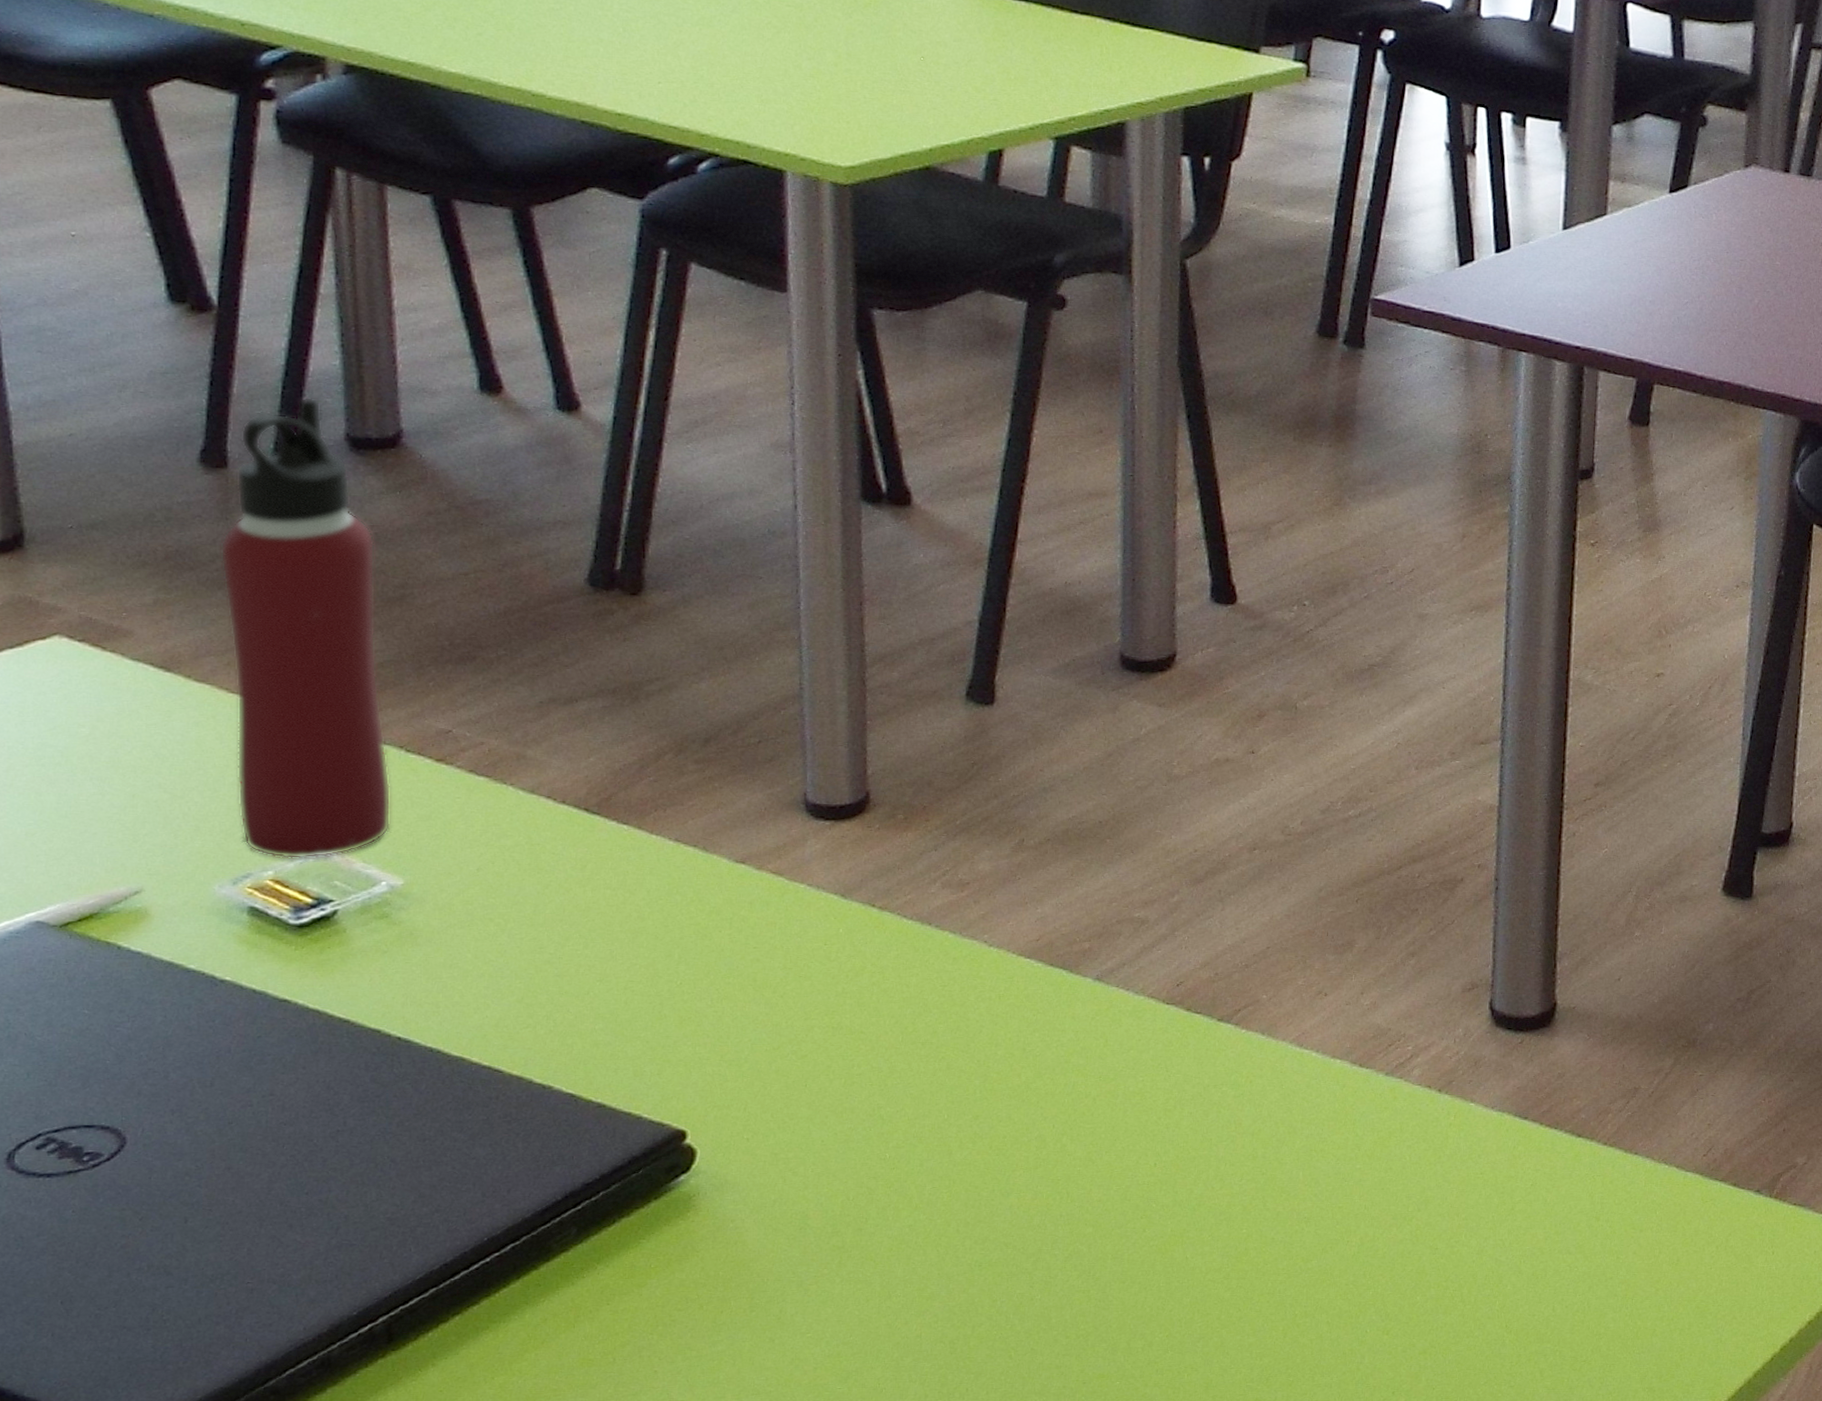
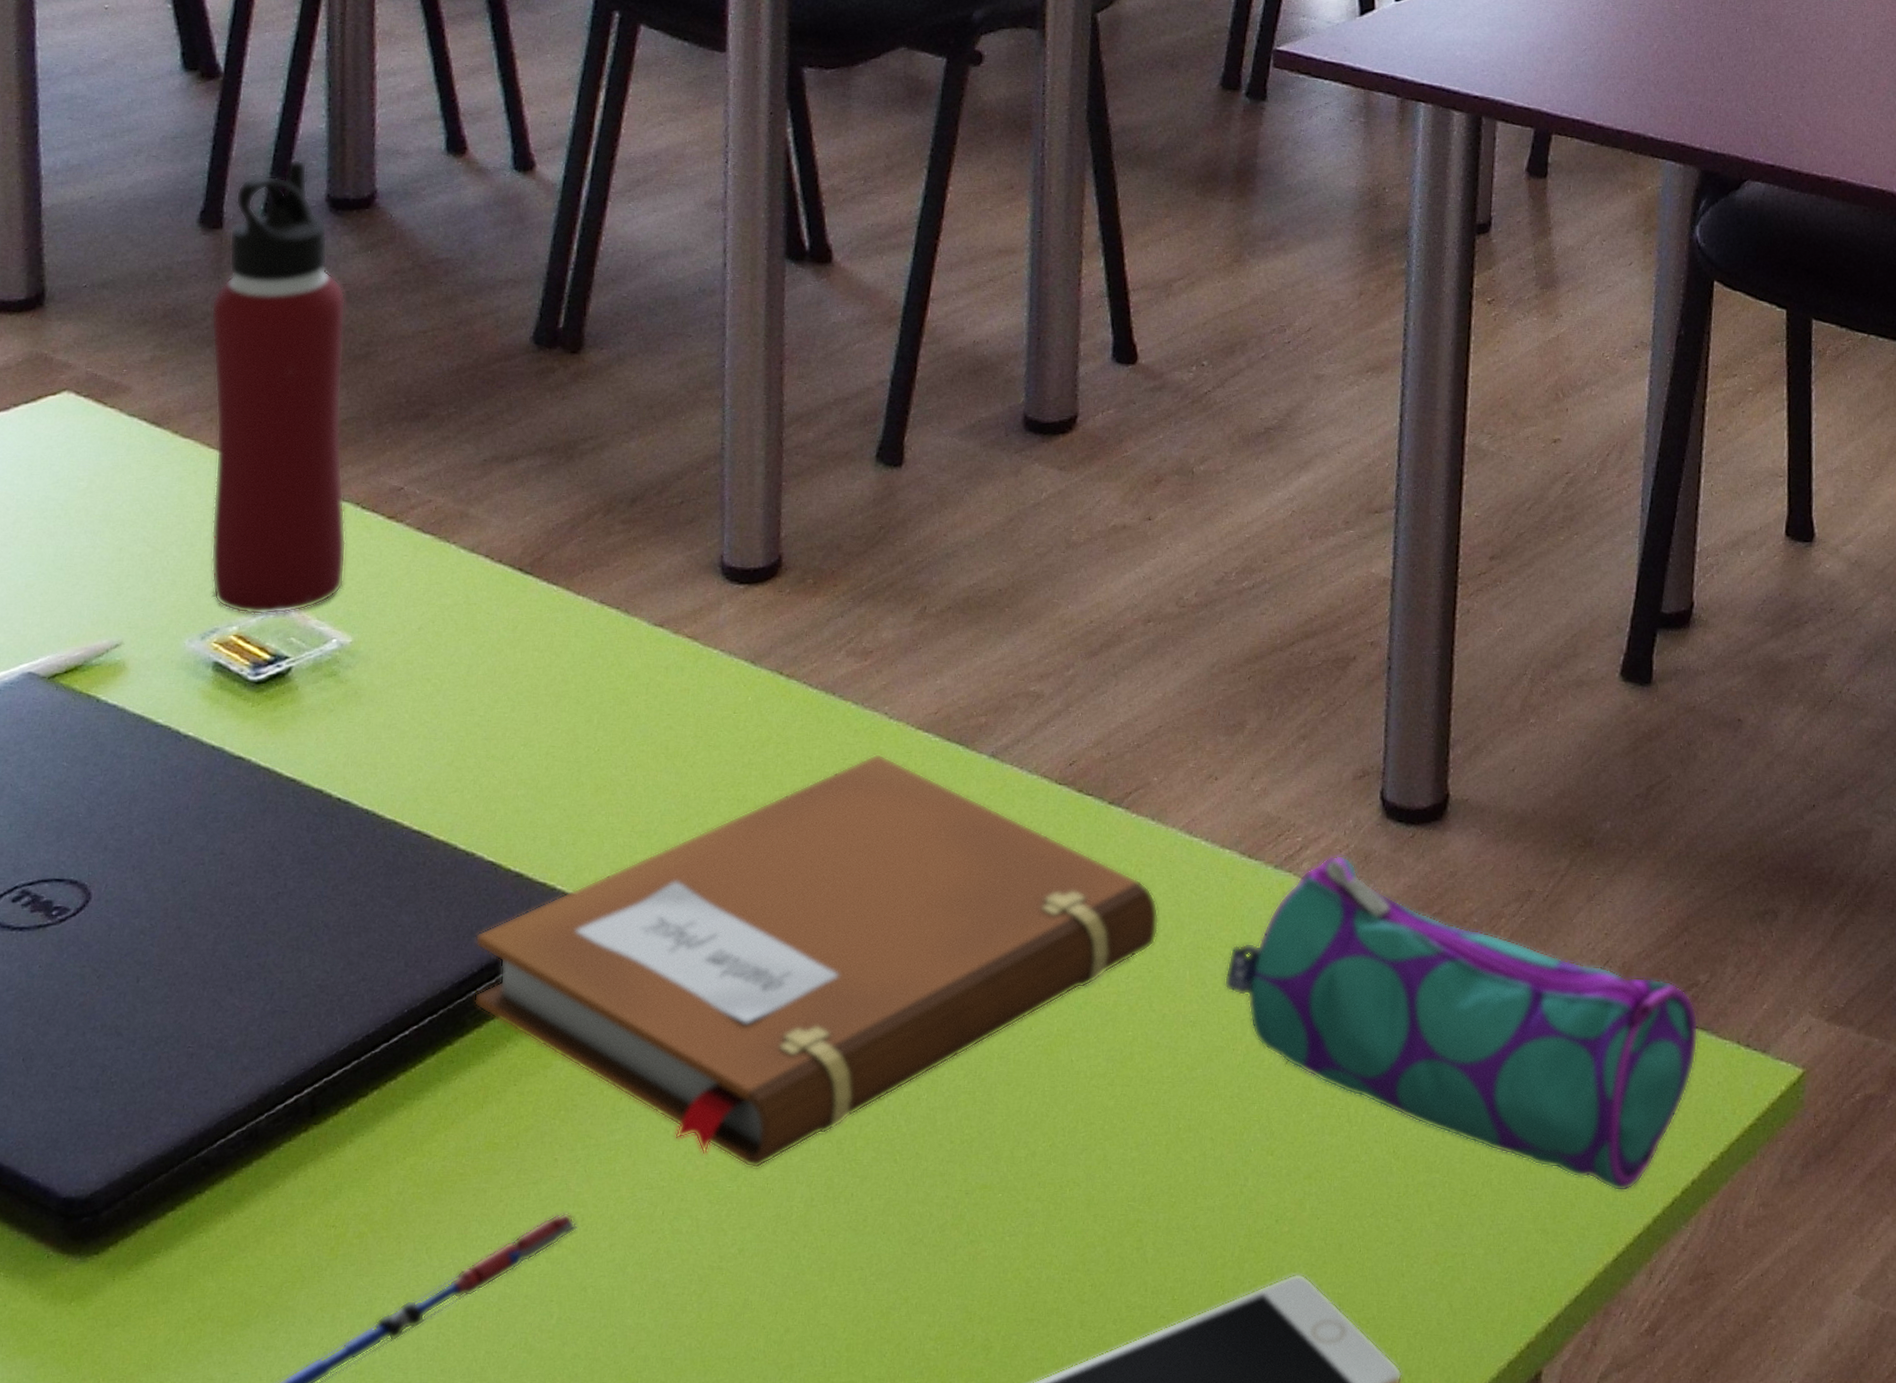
notebook: none [557,979,1271,1371] -> present [474,753,1159,1169]
pencil case: none [1337,1061,1797,1351] -> present [1224,855,1699,1192]

